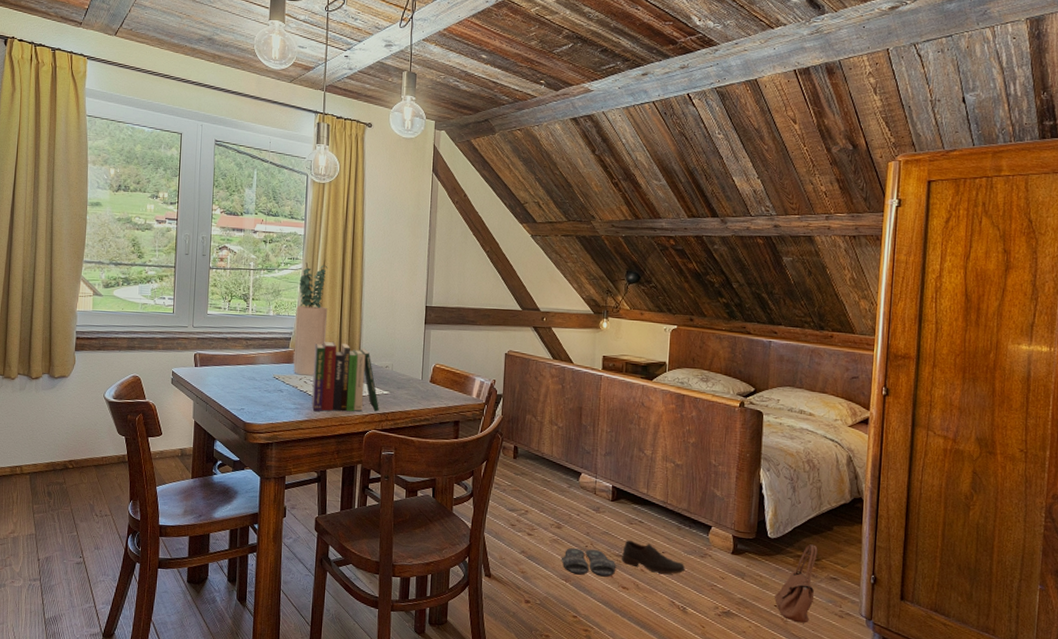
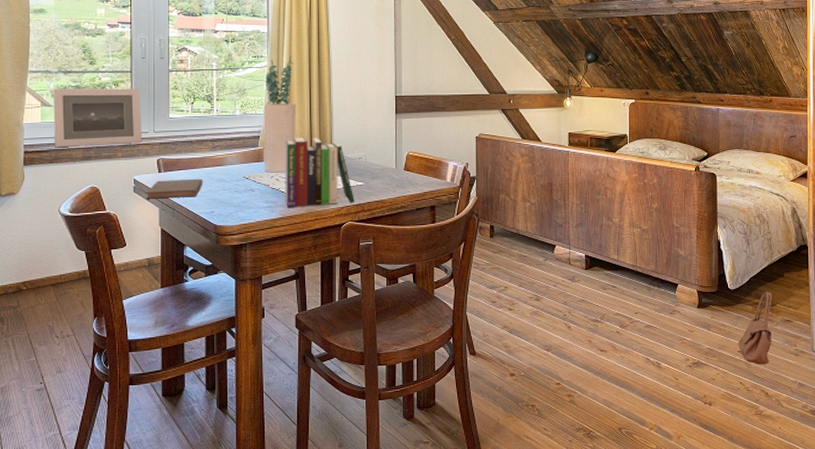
picture frame: none [103,279,183,337] -> present [53,88,142,148]
book: none [182,374,236,393] -> present [146,178,203,199]
slippers: present [561,548,616,577] -> none [541,317,593,343]
shoe: present [622,539,686,574] -> none [598,304,657,333]

